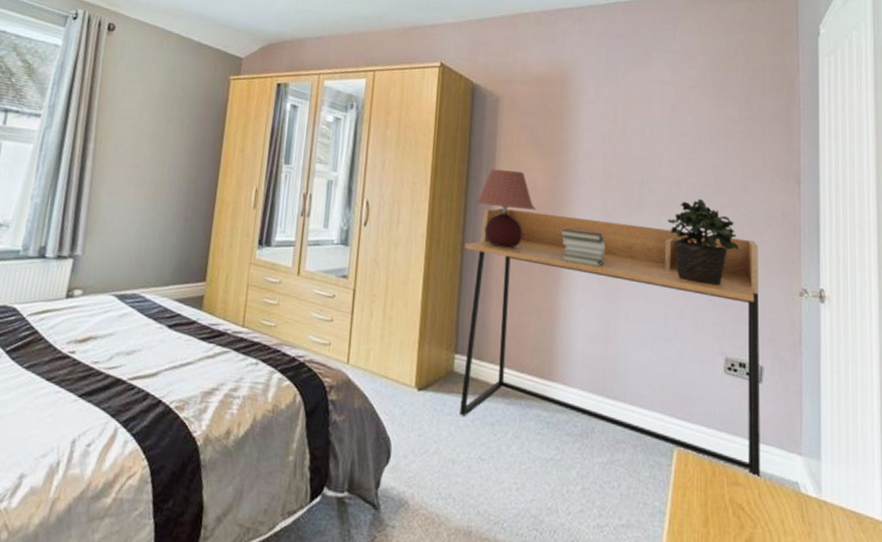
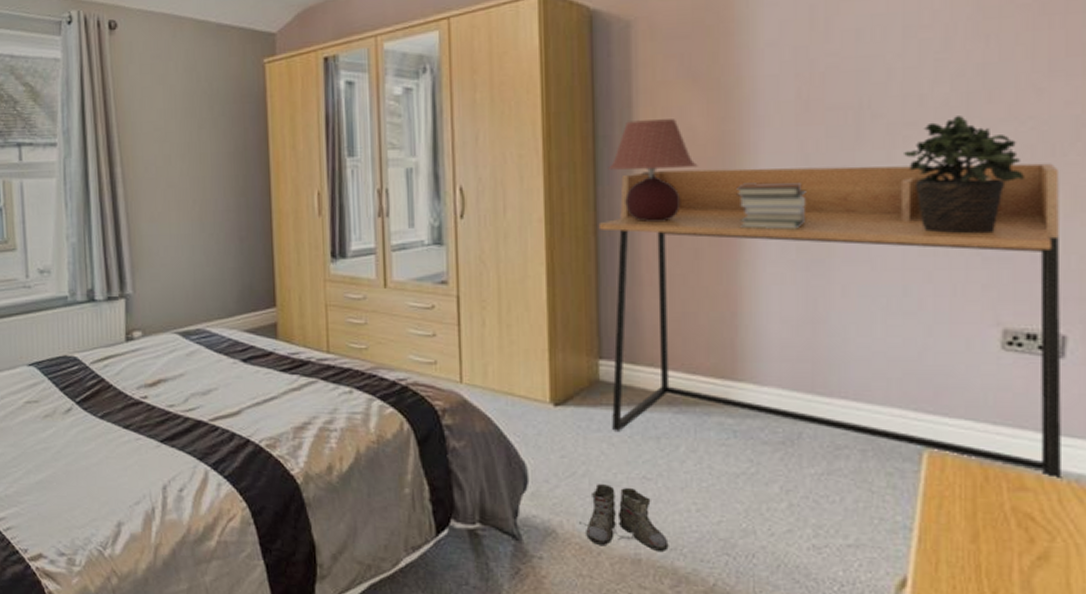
boots: none [427,462,494,526] -> present [579,484,669,553]

